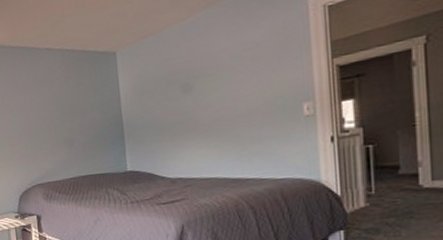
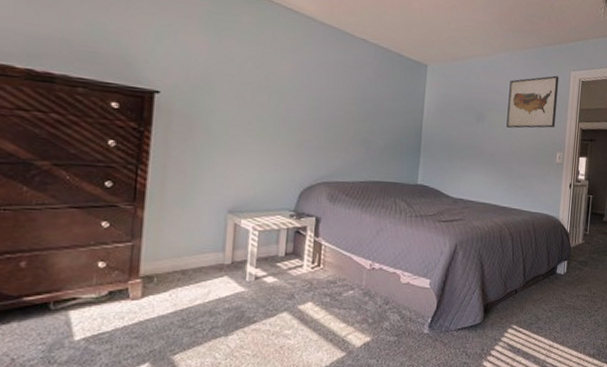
wall art: none [219,11,295,91] -> present [506,75,559,129]

